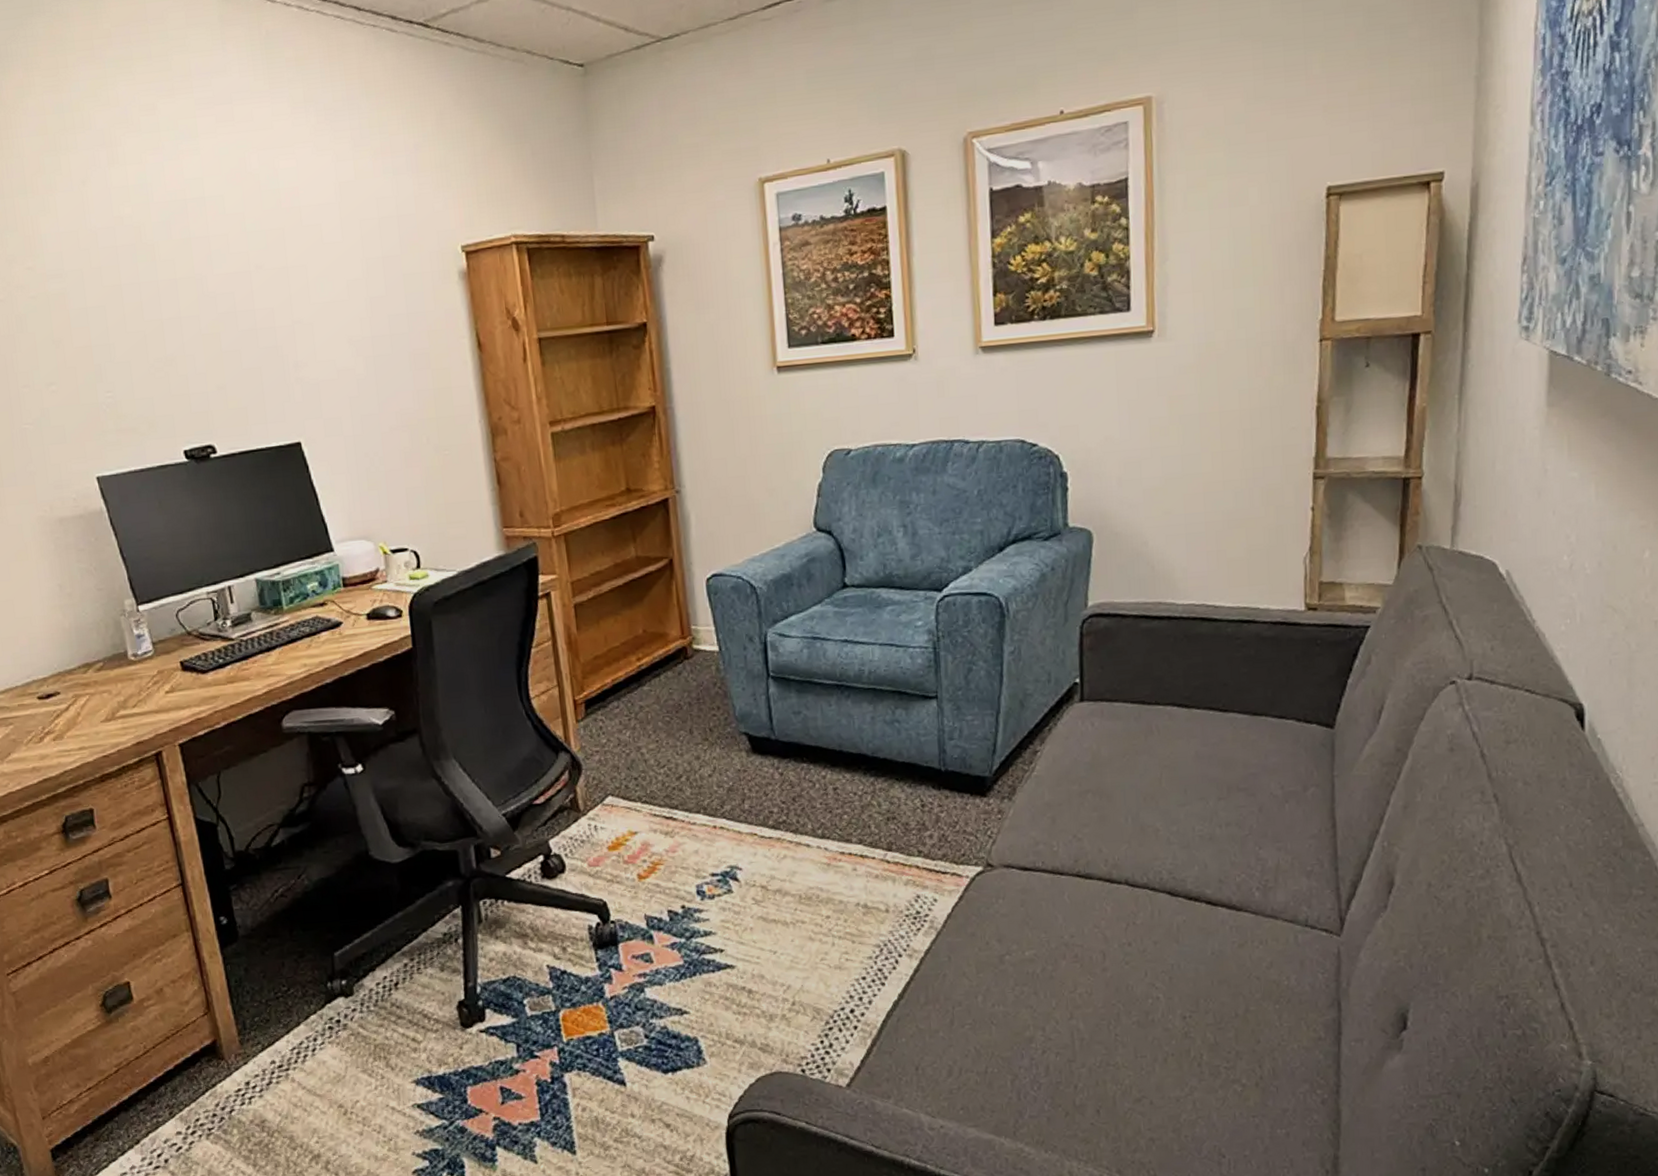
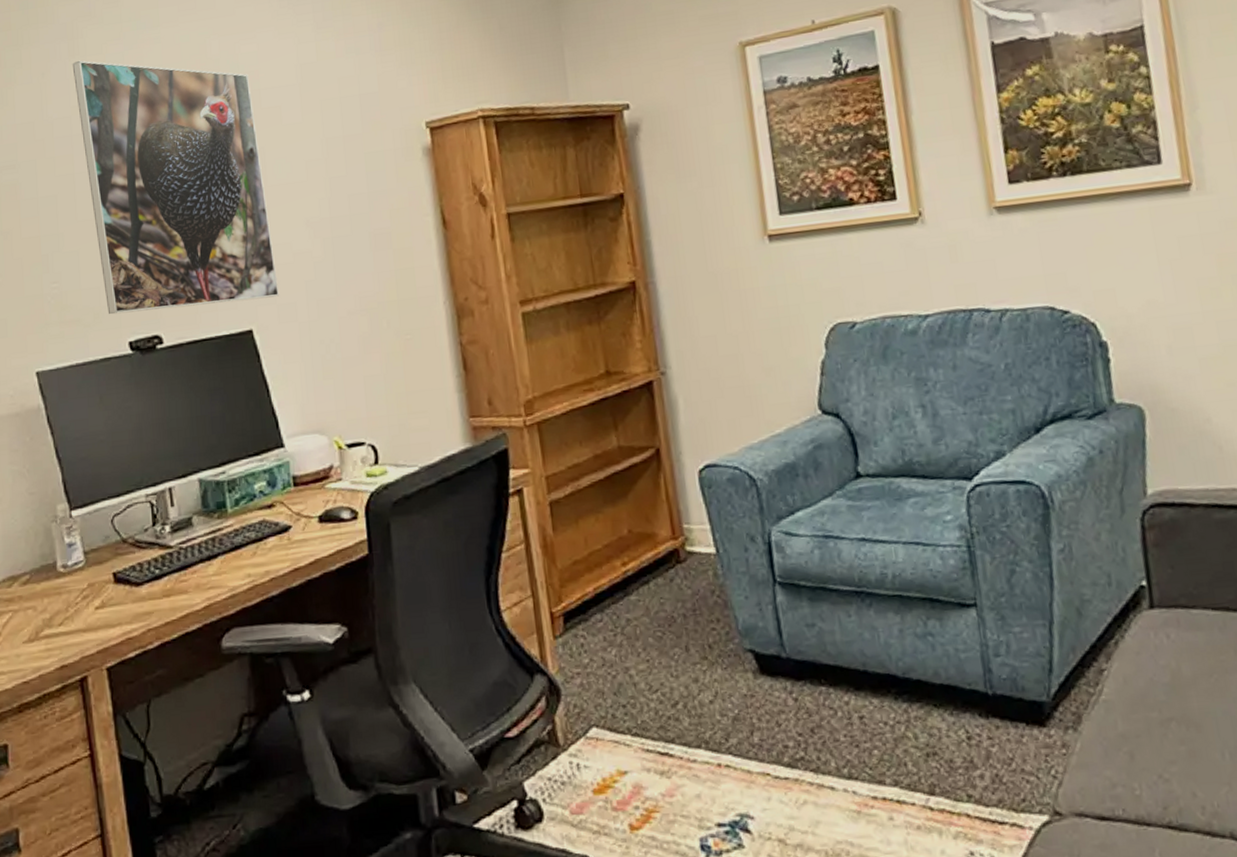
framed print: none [112,169,326,425] -> present [72,60,280,315]

